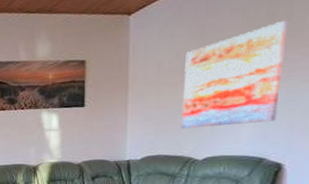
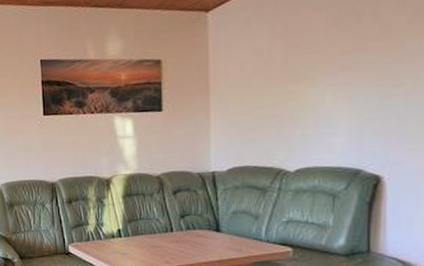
wall art: present [181,20,287,129] -> none [269,21,374,137]

